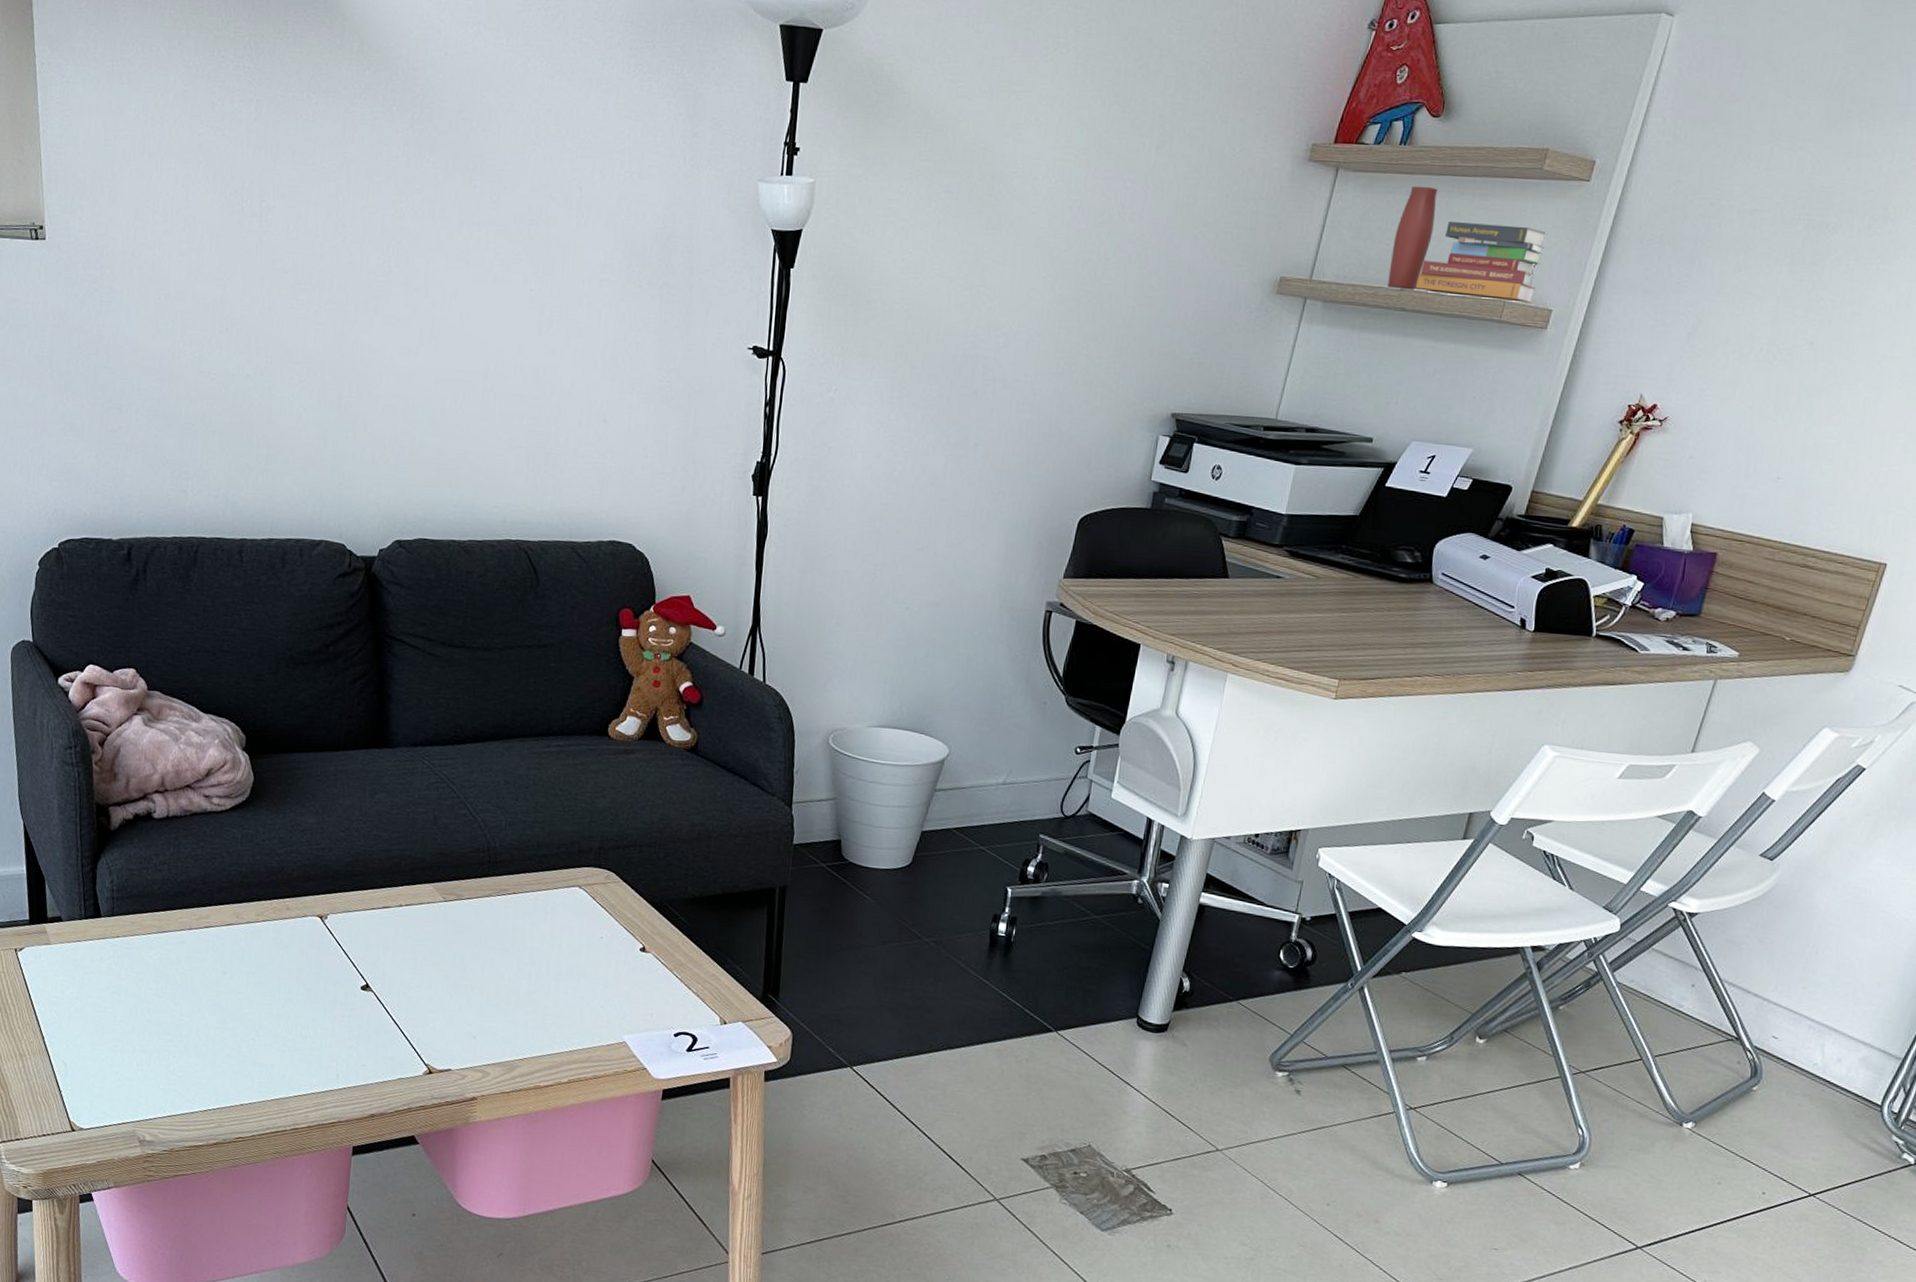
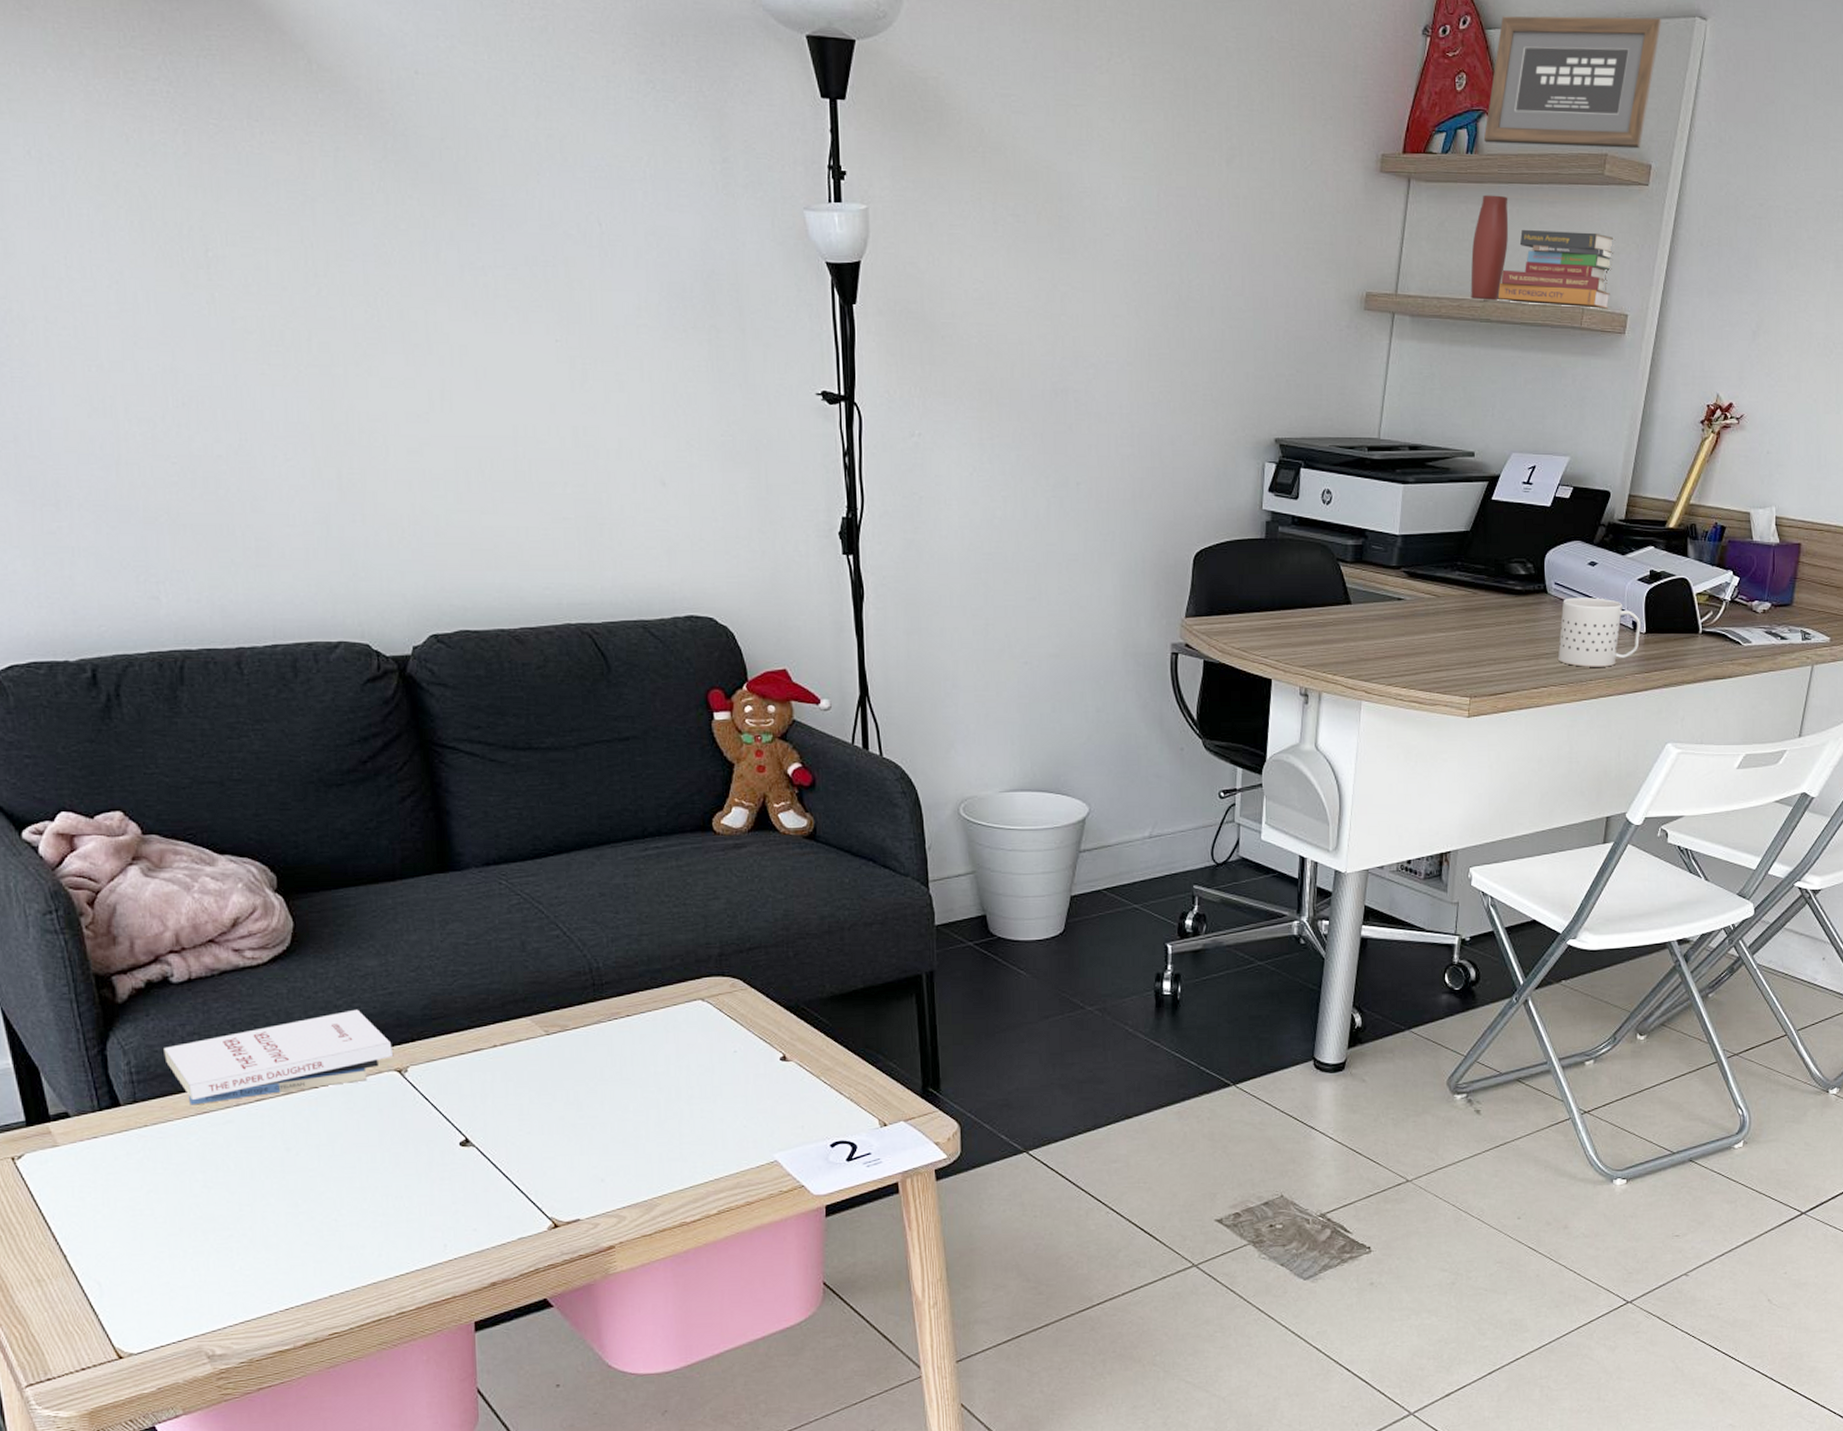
books: none [140,859,318,925] -> present [164,1009,393,1105]
picture frame: none [1419,11,1625,144] -> present [1483,15,1662,149]
mug: none [1435,589,1530,662] -> present [1557,598,1641,667]

